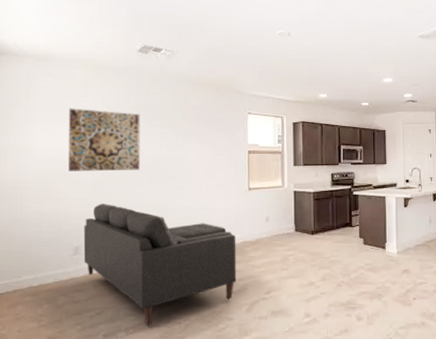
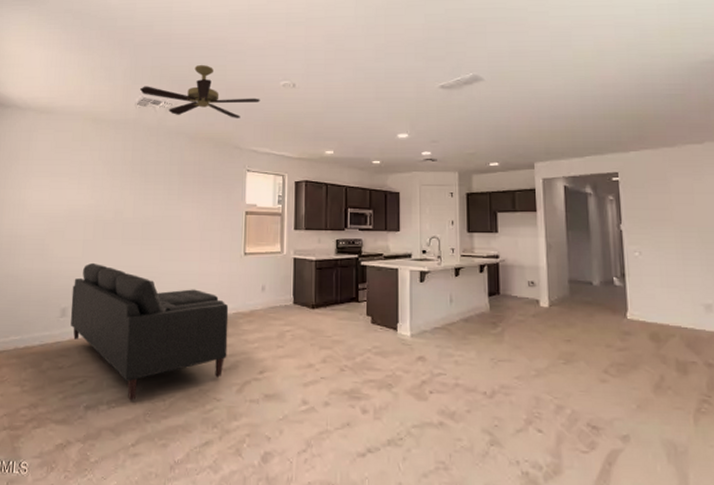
wall art: present [68,108,140,171] -> none [61,162,135,229]
ceiling fan: none [140,13,258,65] -> present [139,64,261,118]

